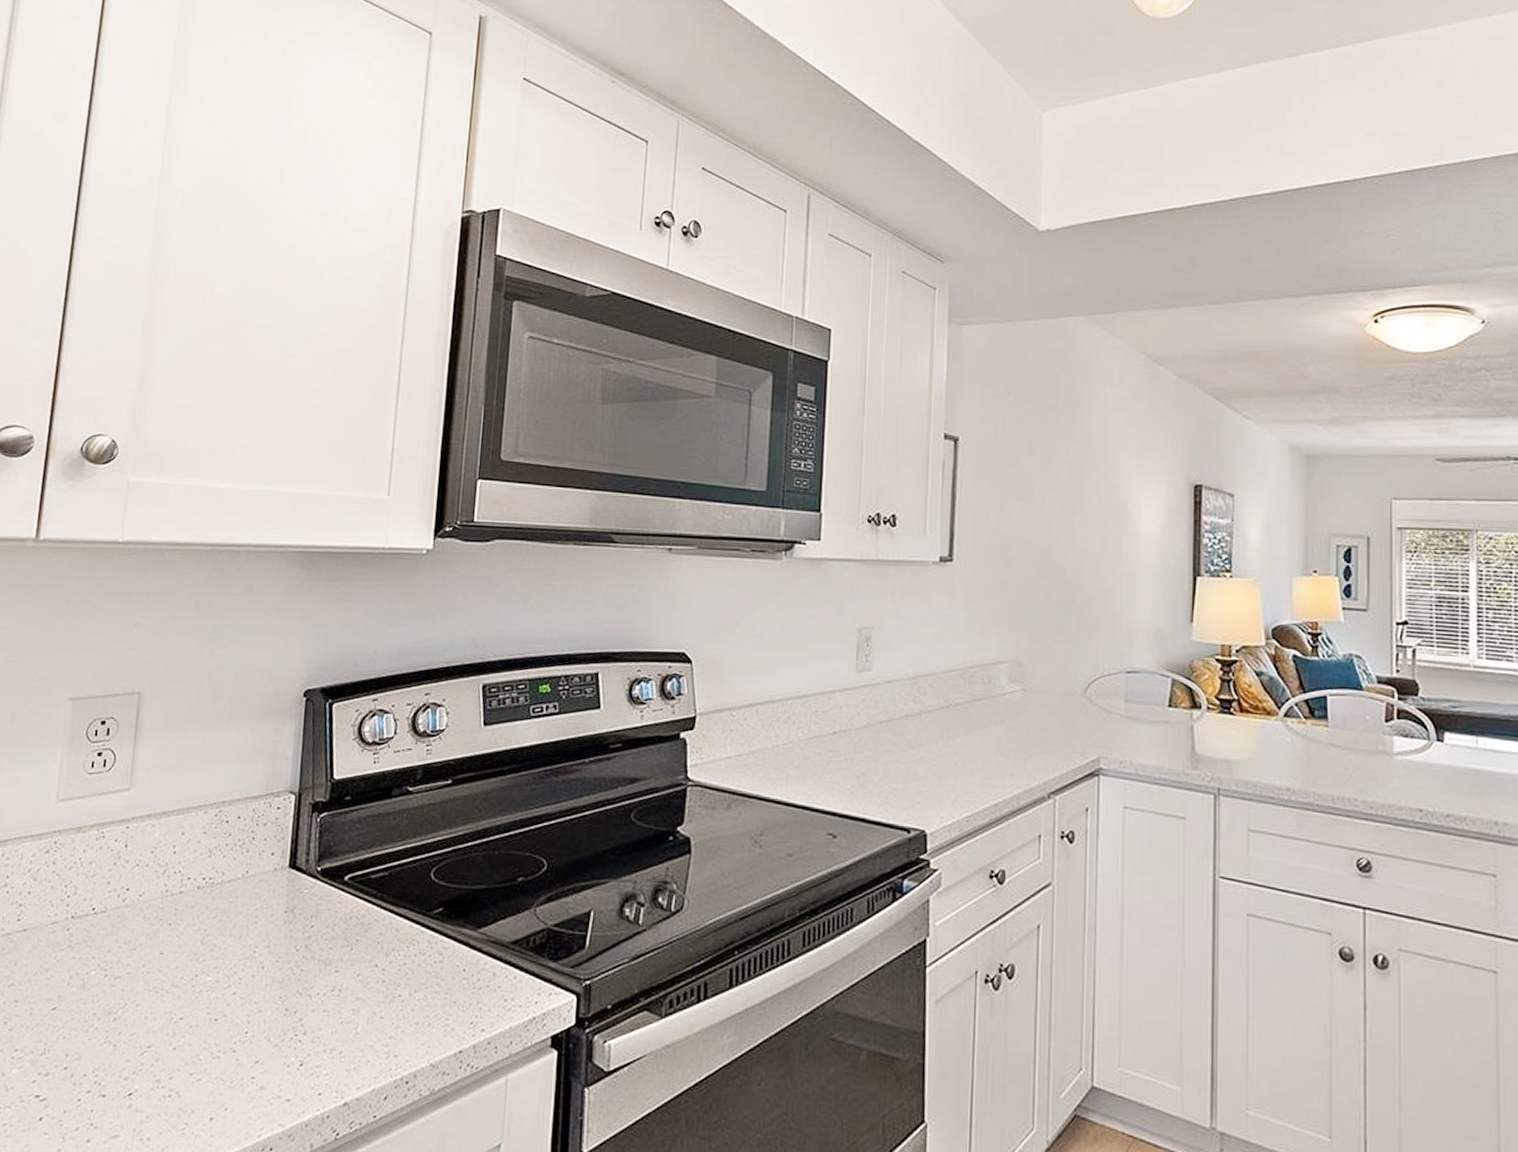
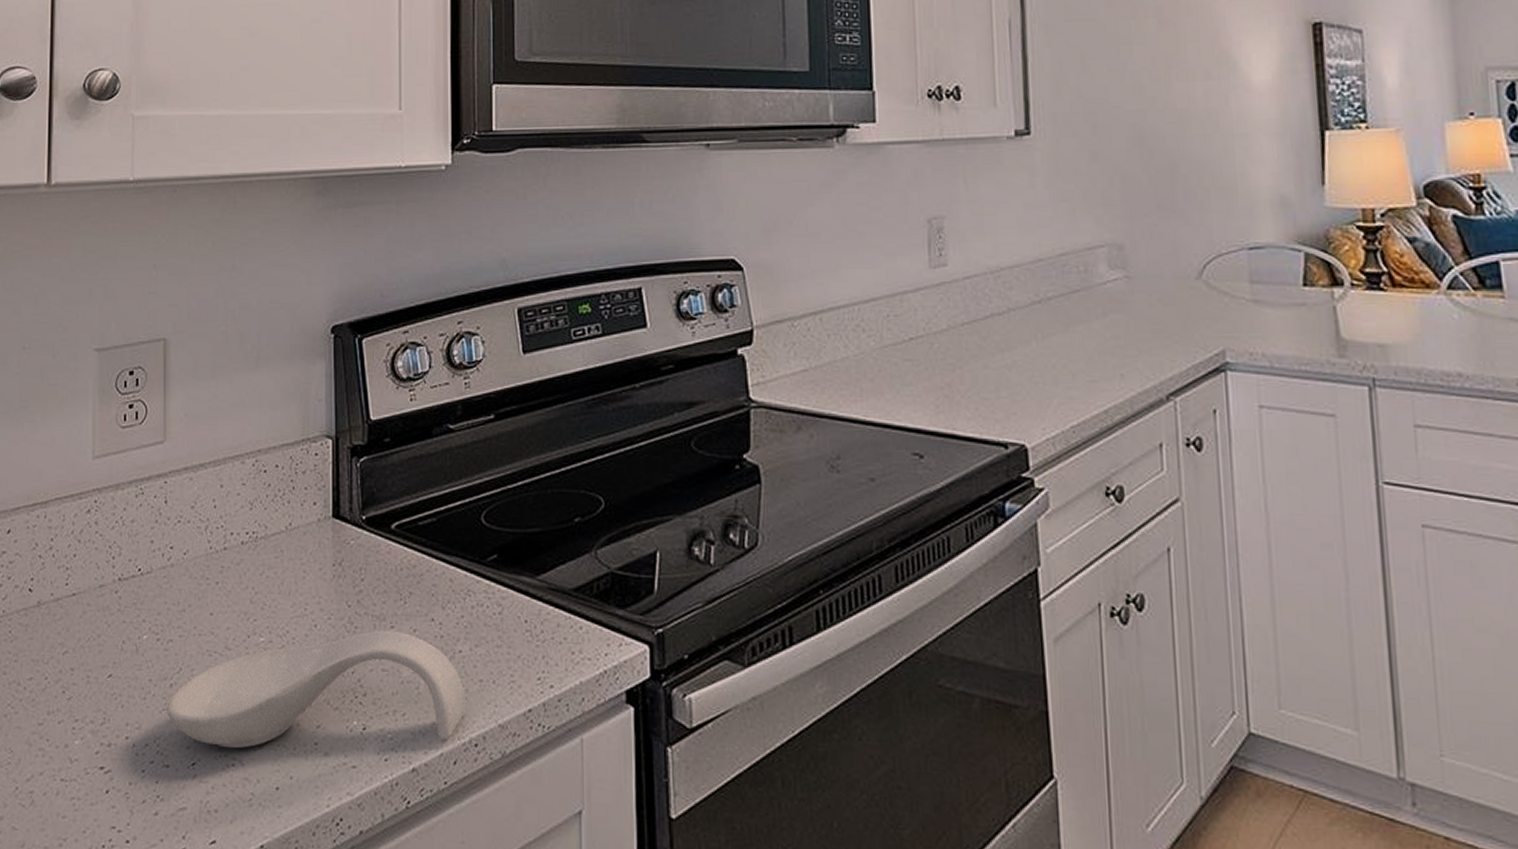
spoon rest: none [108,973,401,1081] -> present [167,630,465,749]

